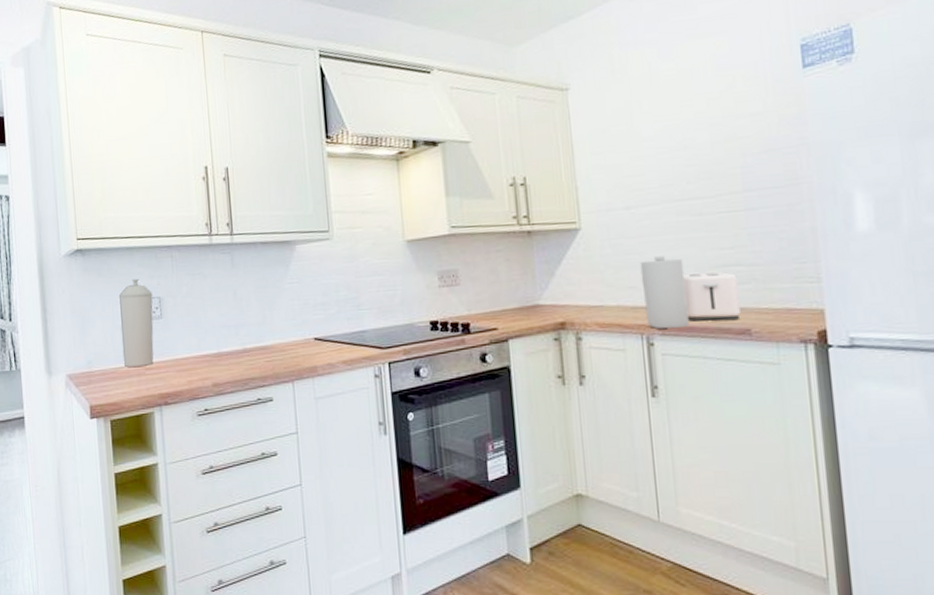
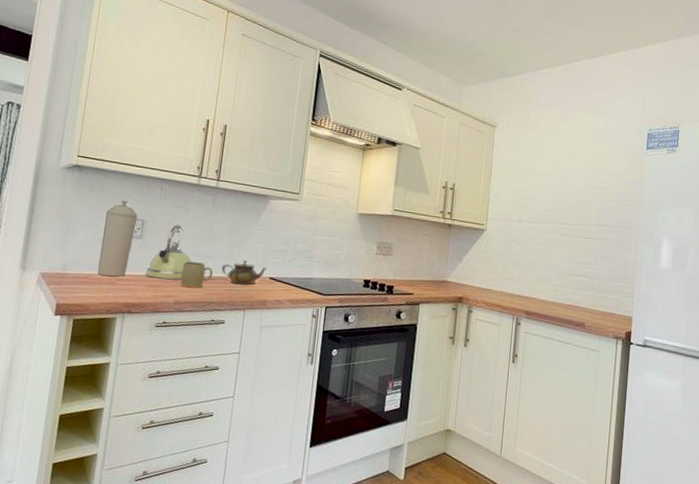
kettle: none [174,295,221,361] -> present [145,225,191,281]
mug: none [212,334,248,366] -> present [180,261,213,288]
teapot: none [256,323,308,353] -> present [221,260,267,285]
paper towel holder: present [639,256,689,330] -> none [518,260,550,315]
toaster: present [683,271,741,322] -> none [545,276,582,316]

